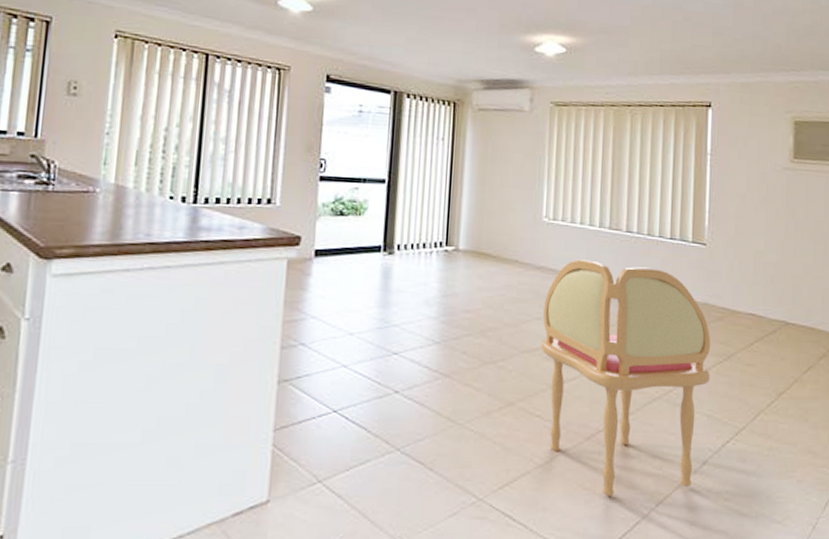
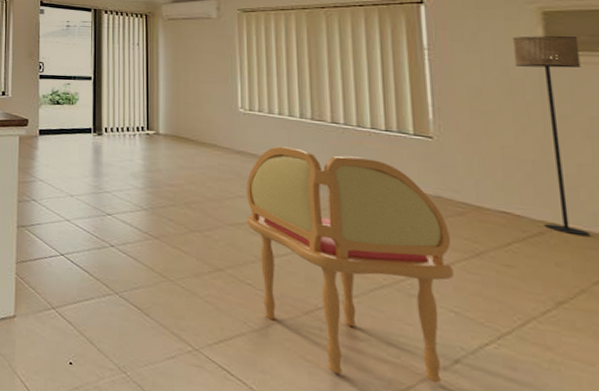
floor lamp: none [771,144,815,330] -> present [512,36,590,236]

